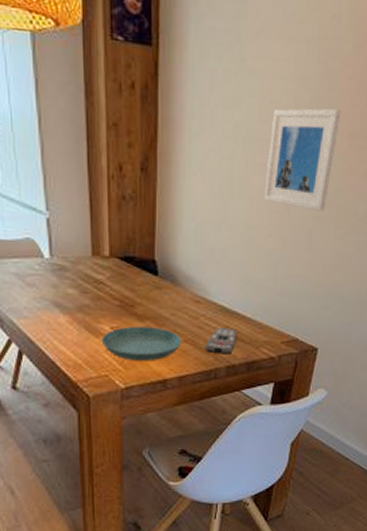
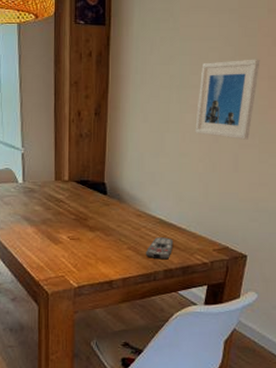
saucer: present [101,327,181,362] -> none [60,236,125,265]

